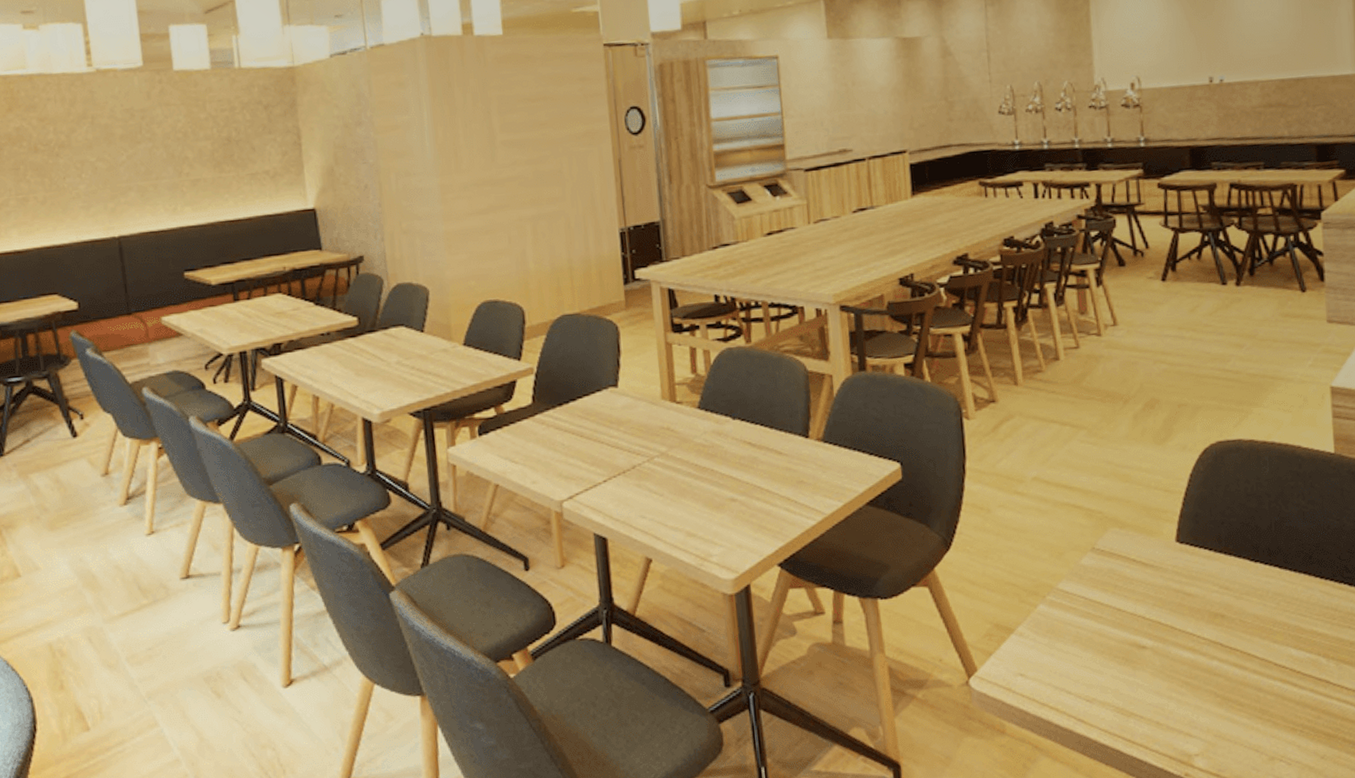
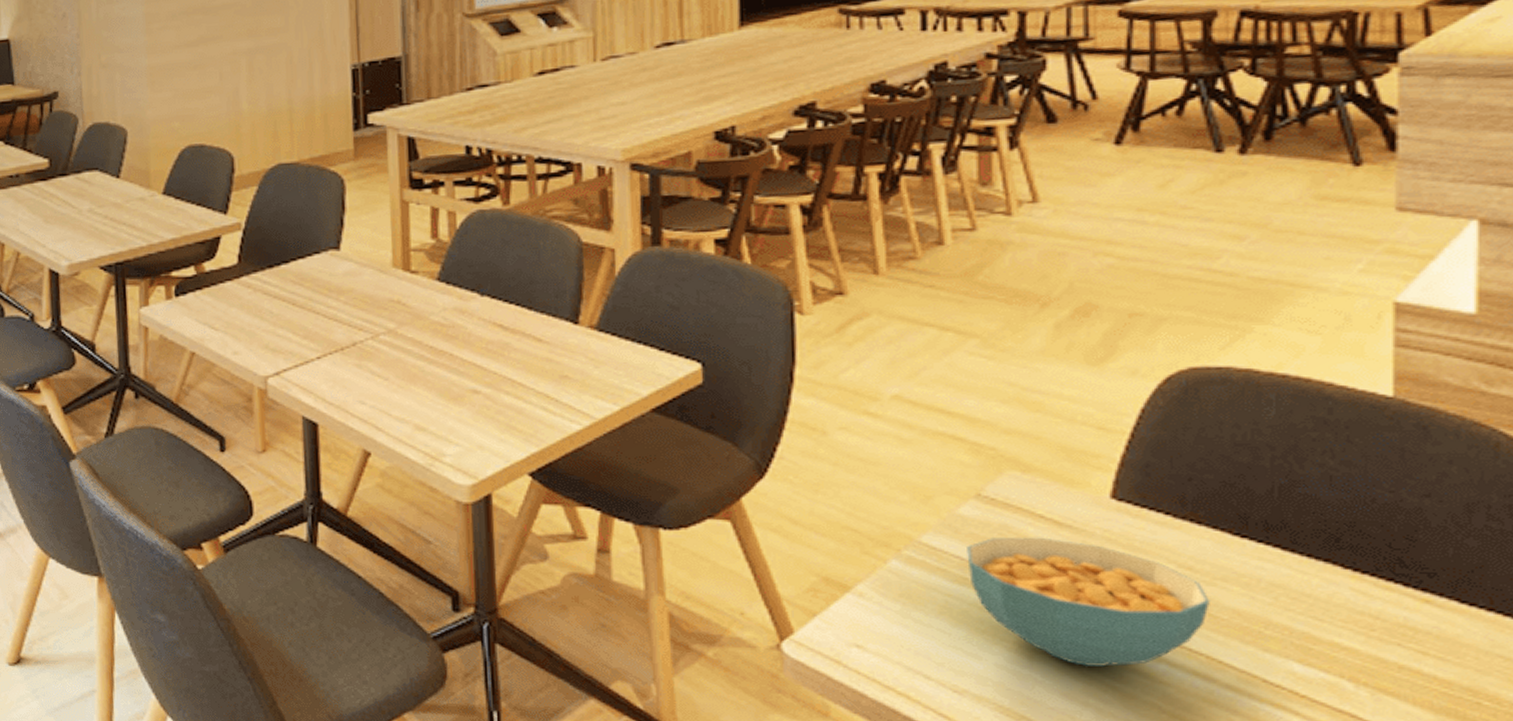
cereal bowl: none [1088,576,1240,669] -> present [967,537,1210,667]

